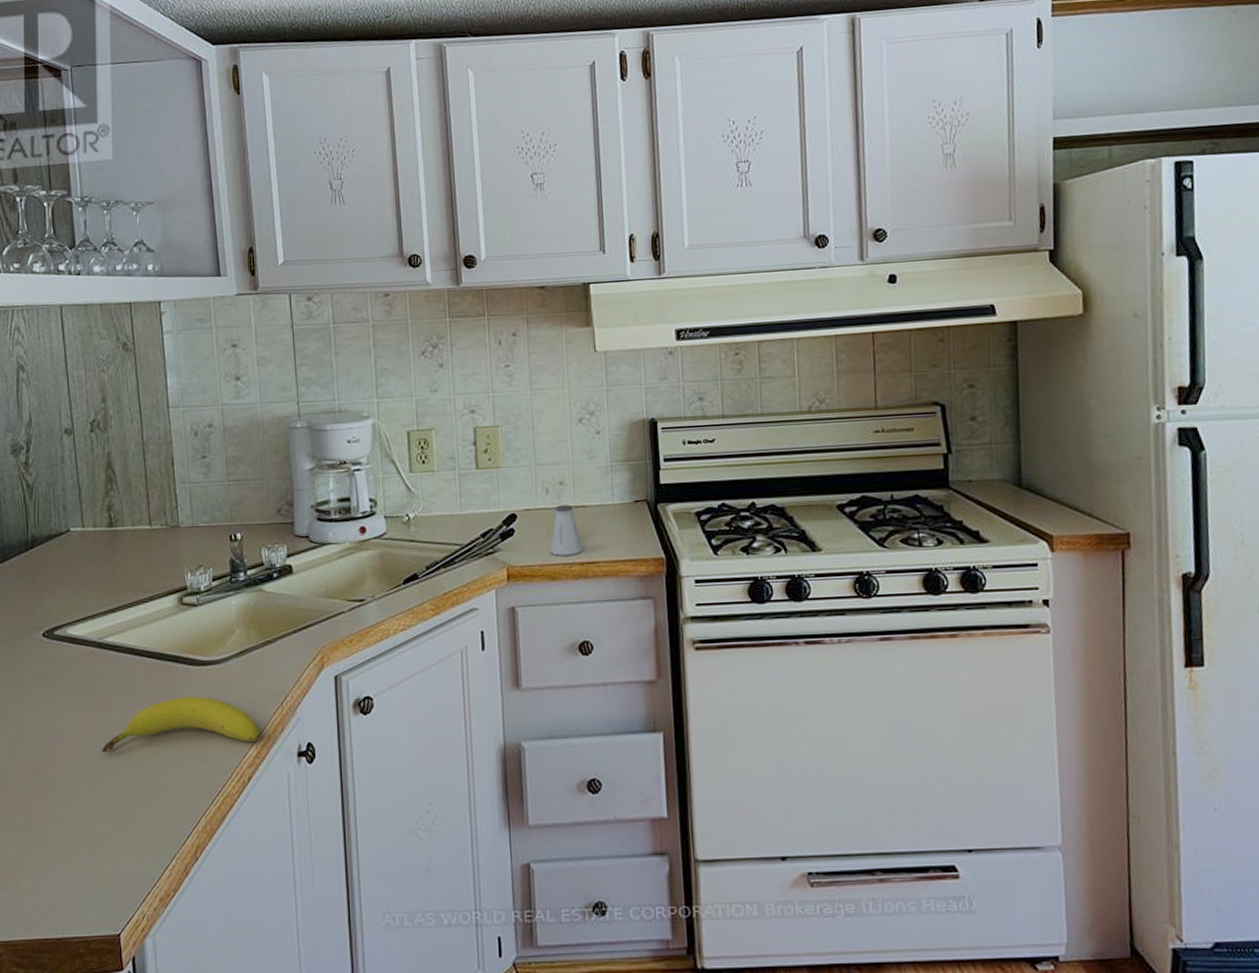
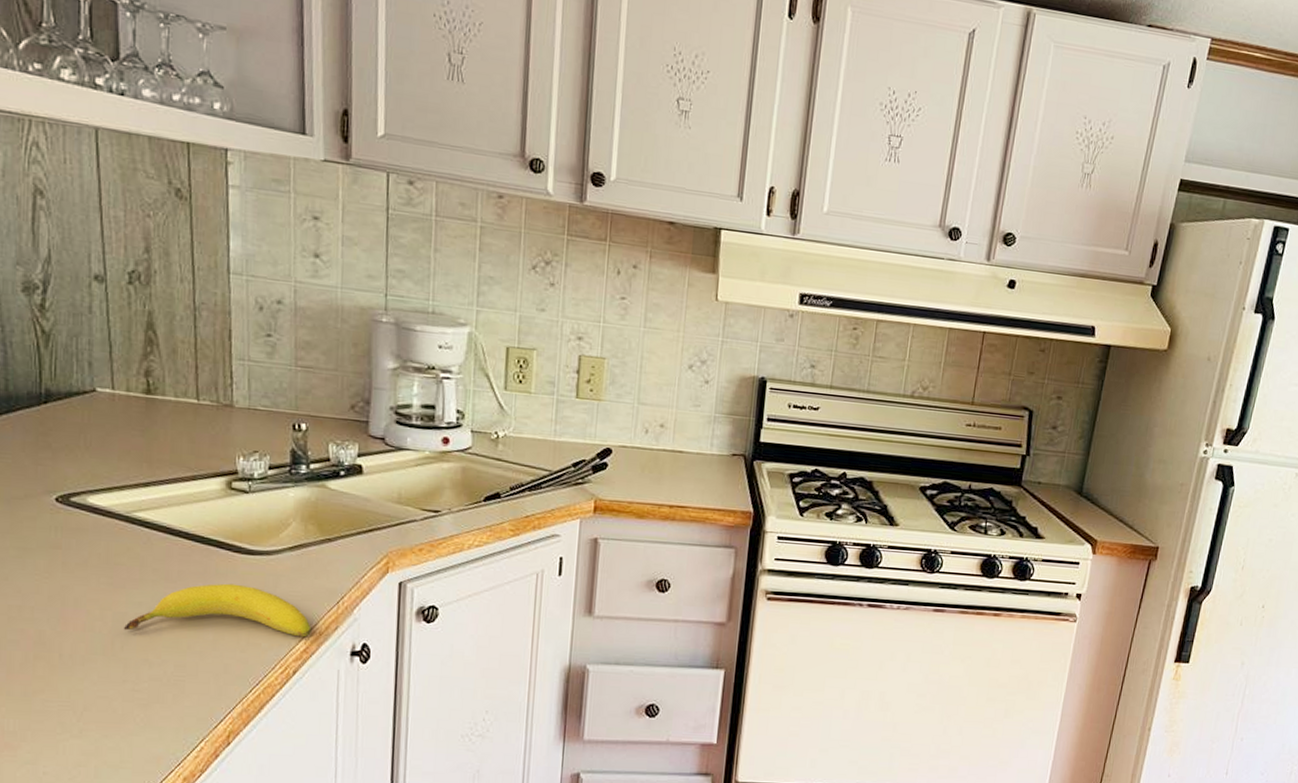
saltshaker: present [550,504,582,556] -> none [641,447,674,497]

